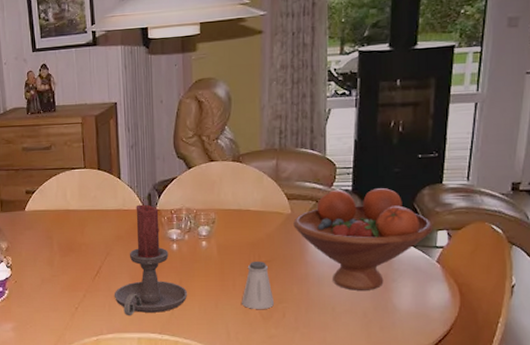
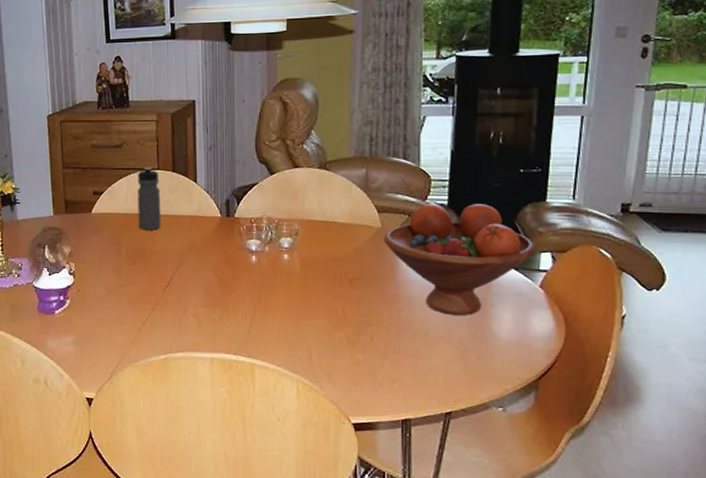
water bottle: none [66,166,89,225] -> present [138,167,161,230]
candle holder: present [114,204,188,316] -> none [185,211,267,334]
saltshaker: present [242,261,274,310] -> none [326,278,361,333]

